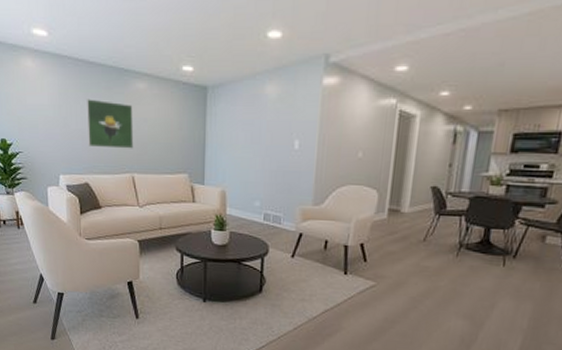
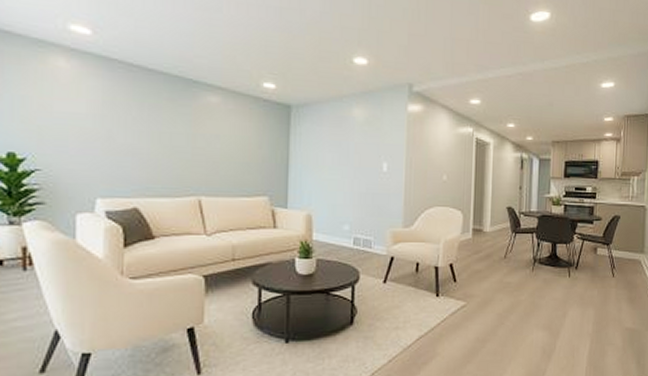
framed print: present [86,99,134,149] -> none [140,109,203,169]

